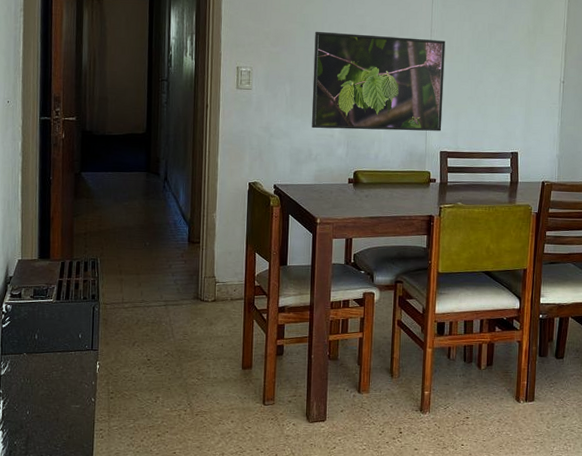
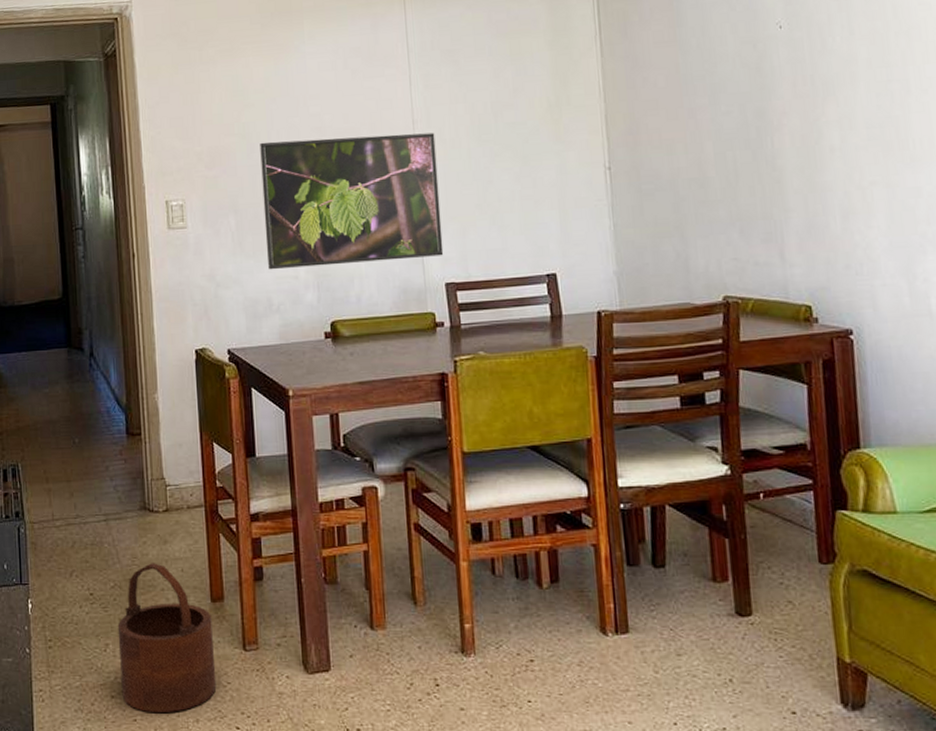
wooden bucket: none [166,339,241,448] -> present [117,563,217,714]

